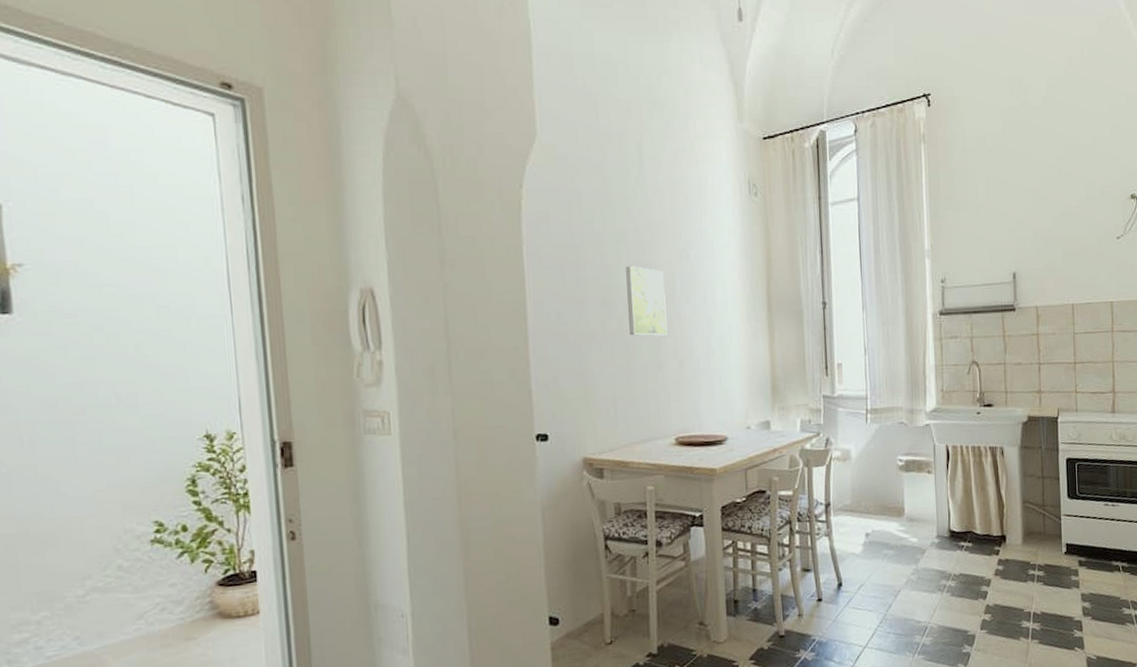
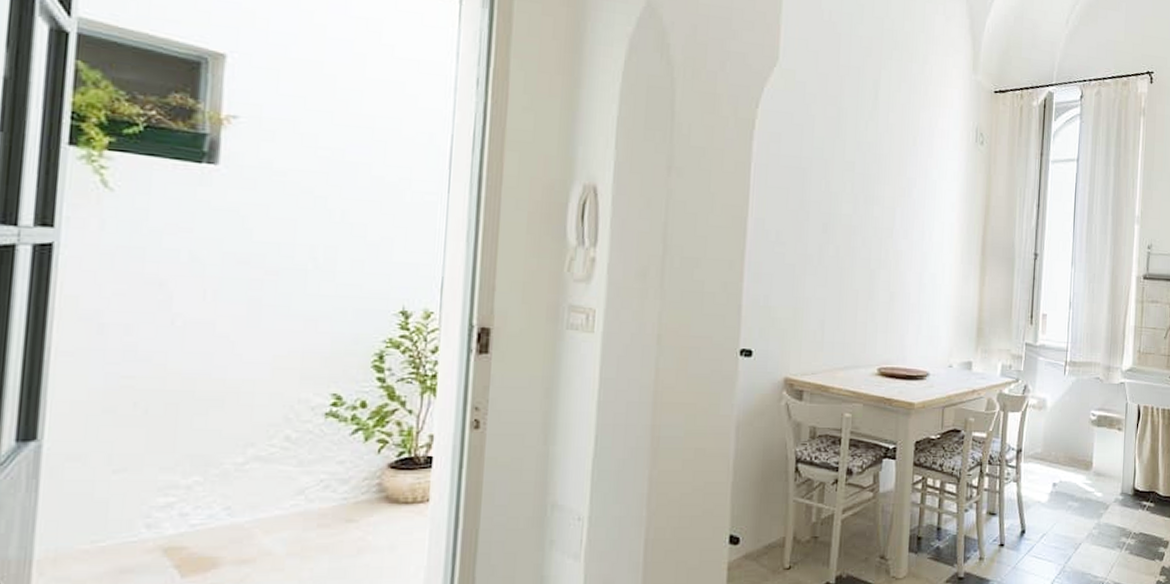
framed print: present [626,266,668,336] -> none [846,195,886,267]

